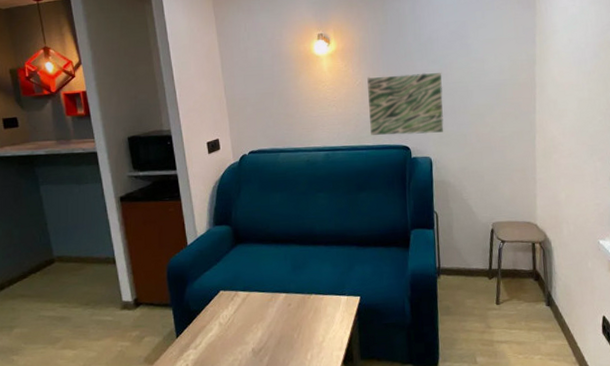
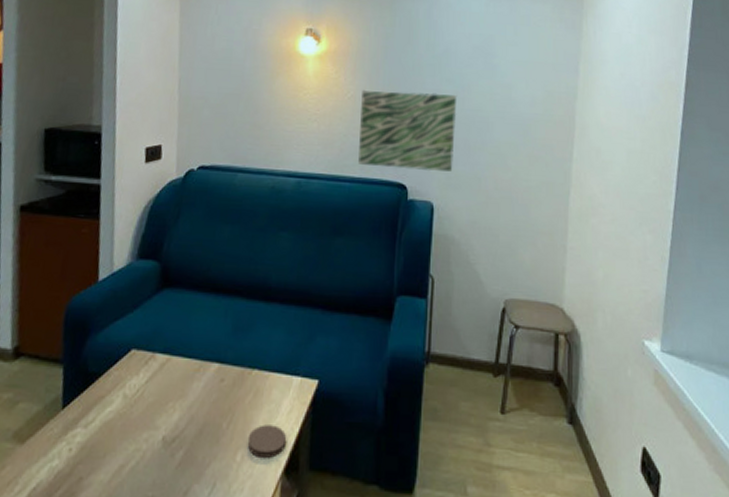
coaster: none [313,331,343,355] -> present [247,425,287,458]

